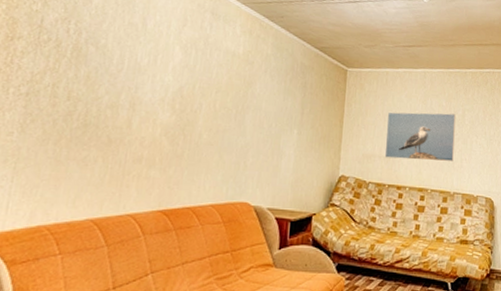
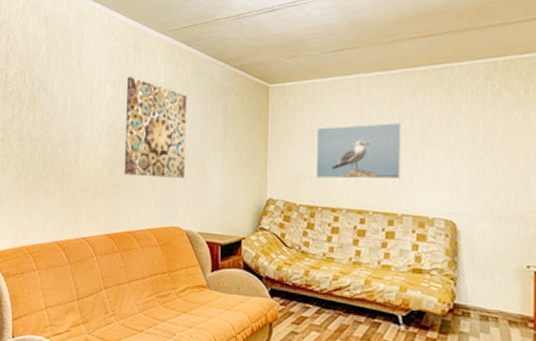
wall art: none [187,41,267,152] -> present [123,76,188,178]

